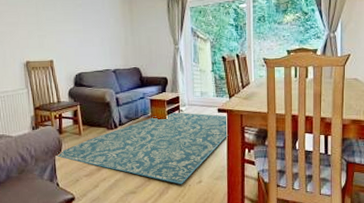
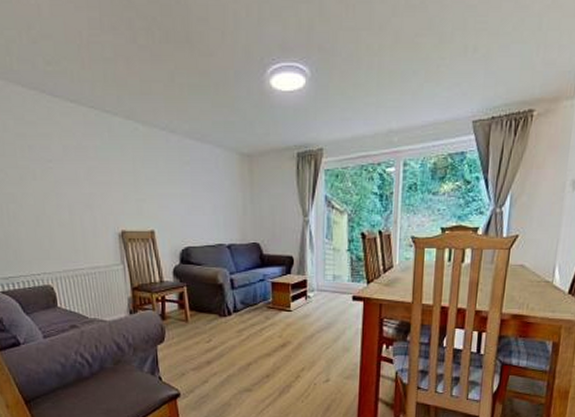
rug: present [56,112,229,184] -> none [158,298,364,383]

